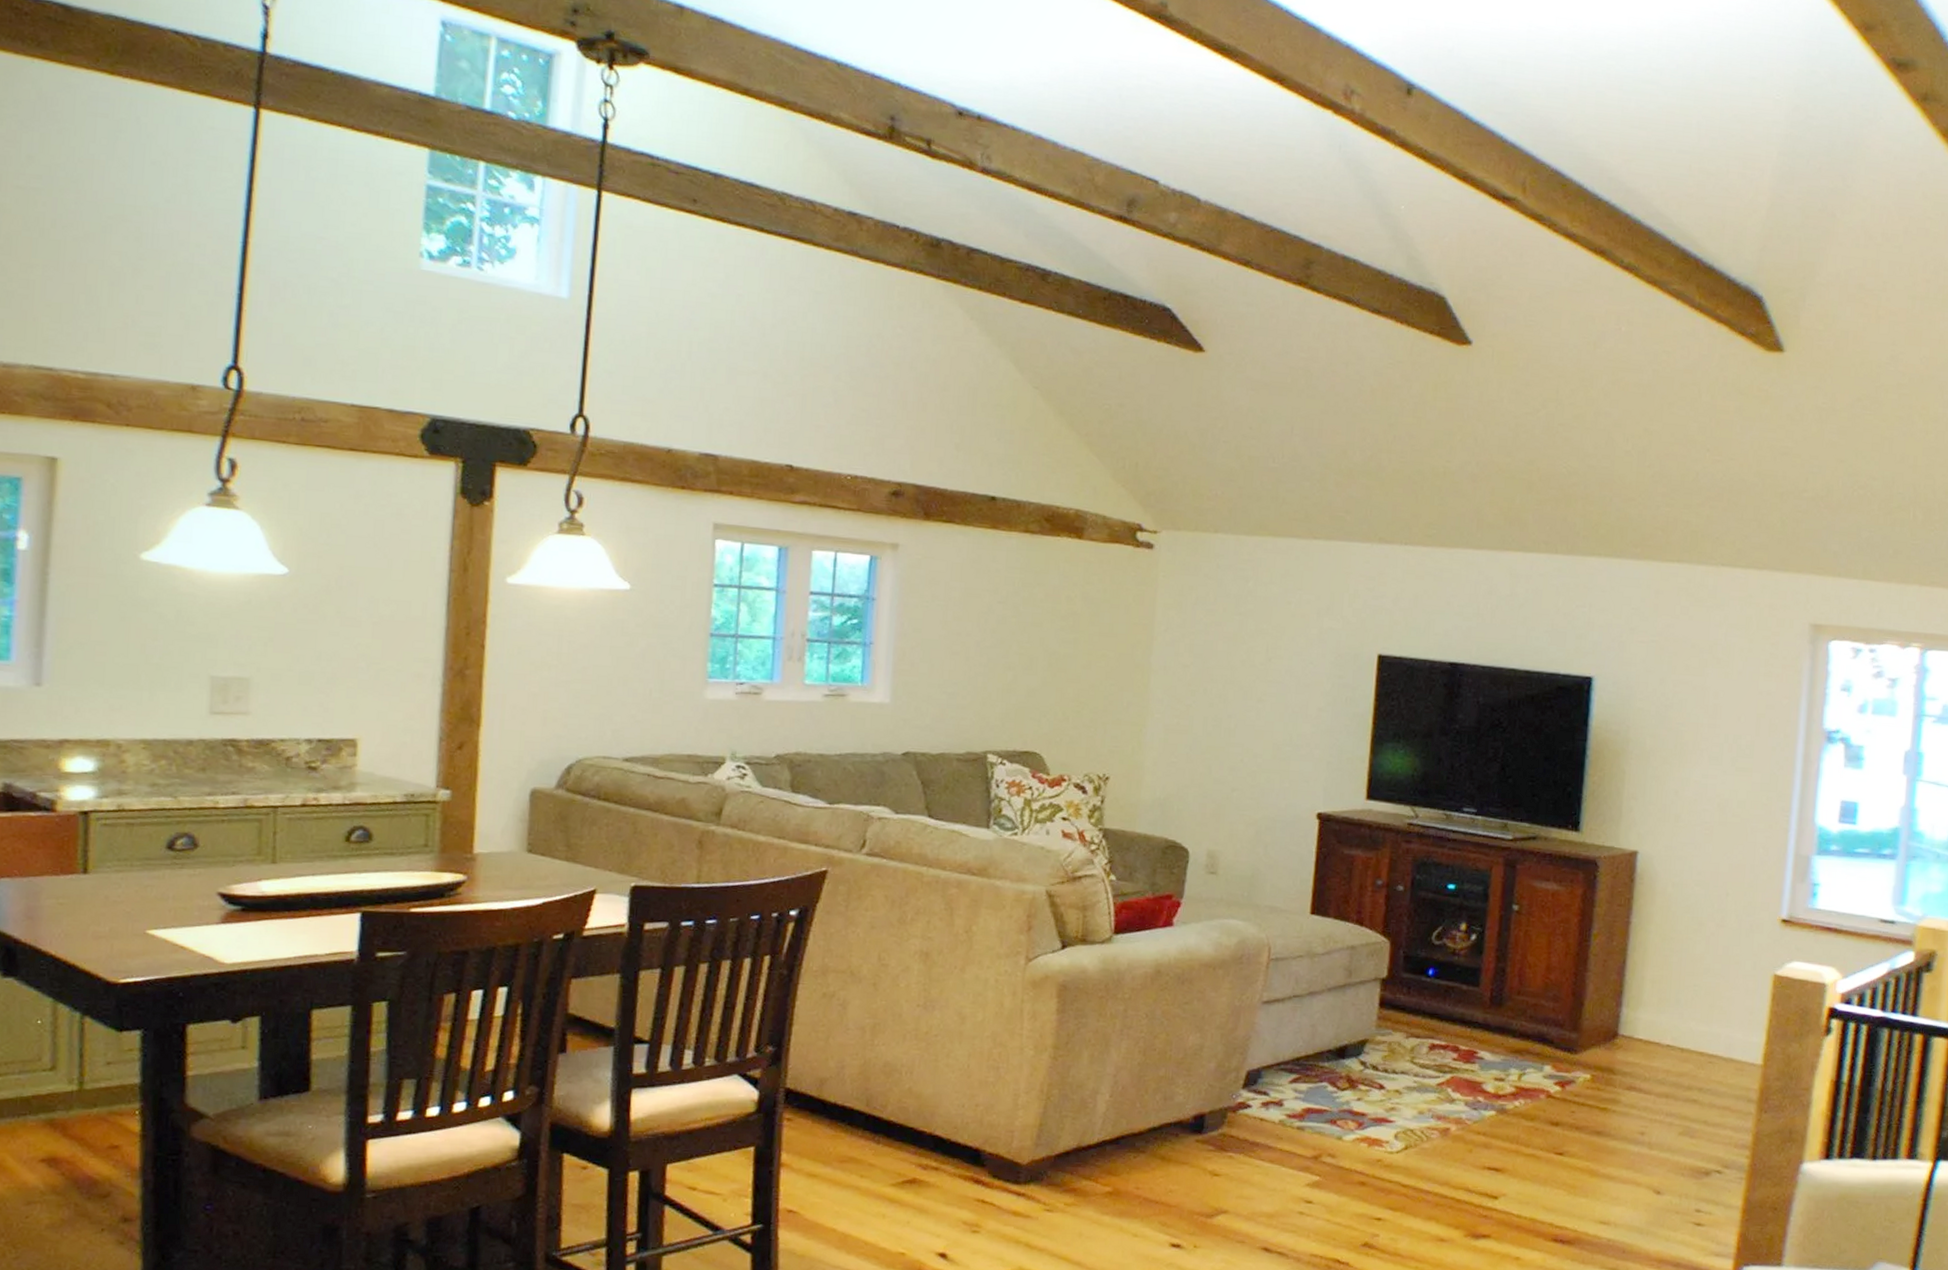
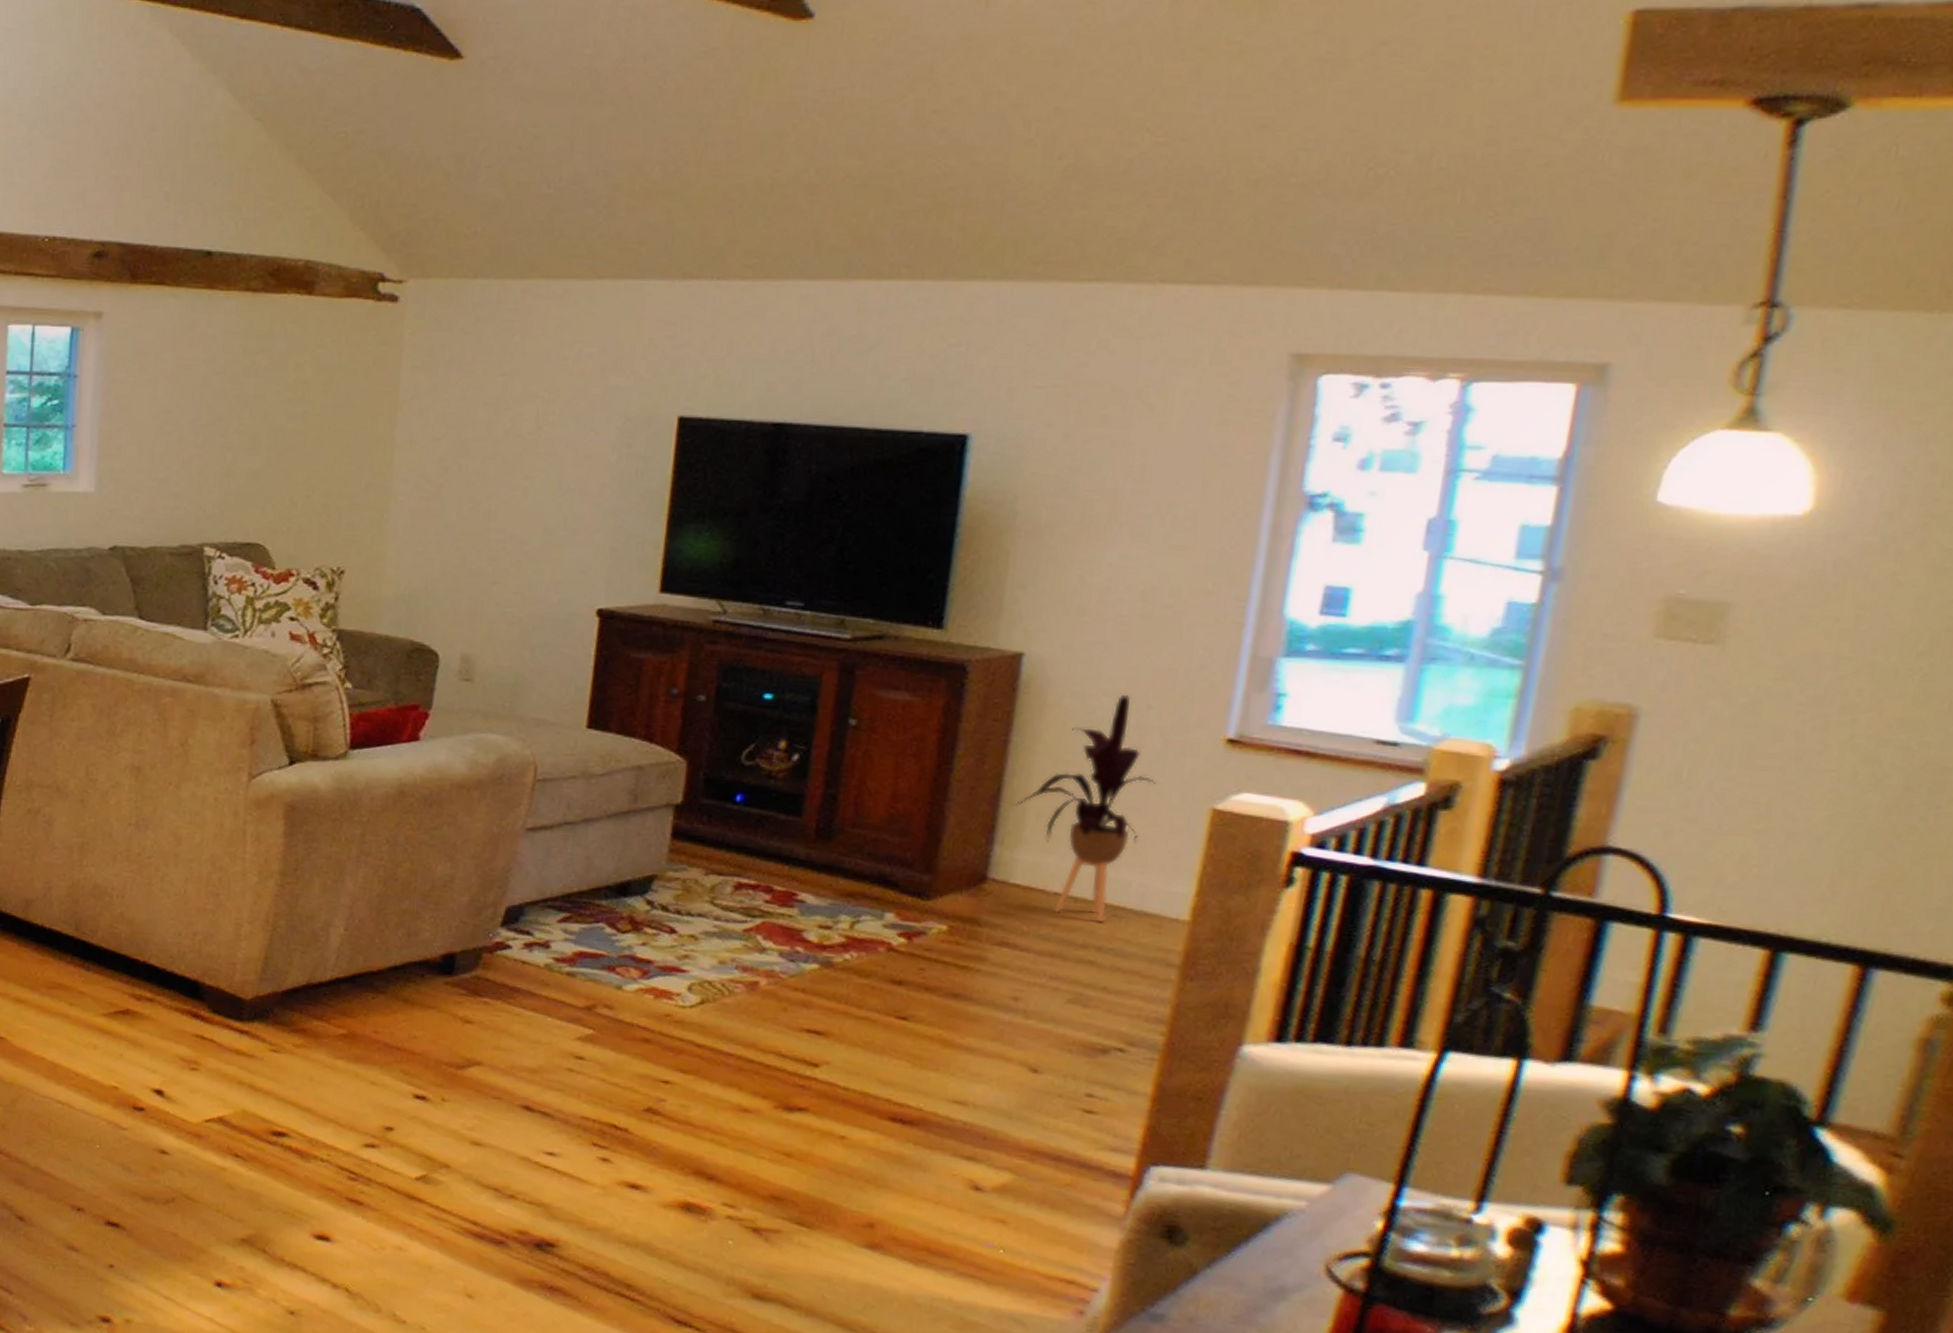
house plant: none [1635,884,1734,1068] -> present [1013,694,1156,922]

